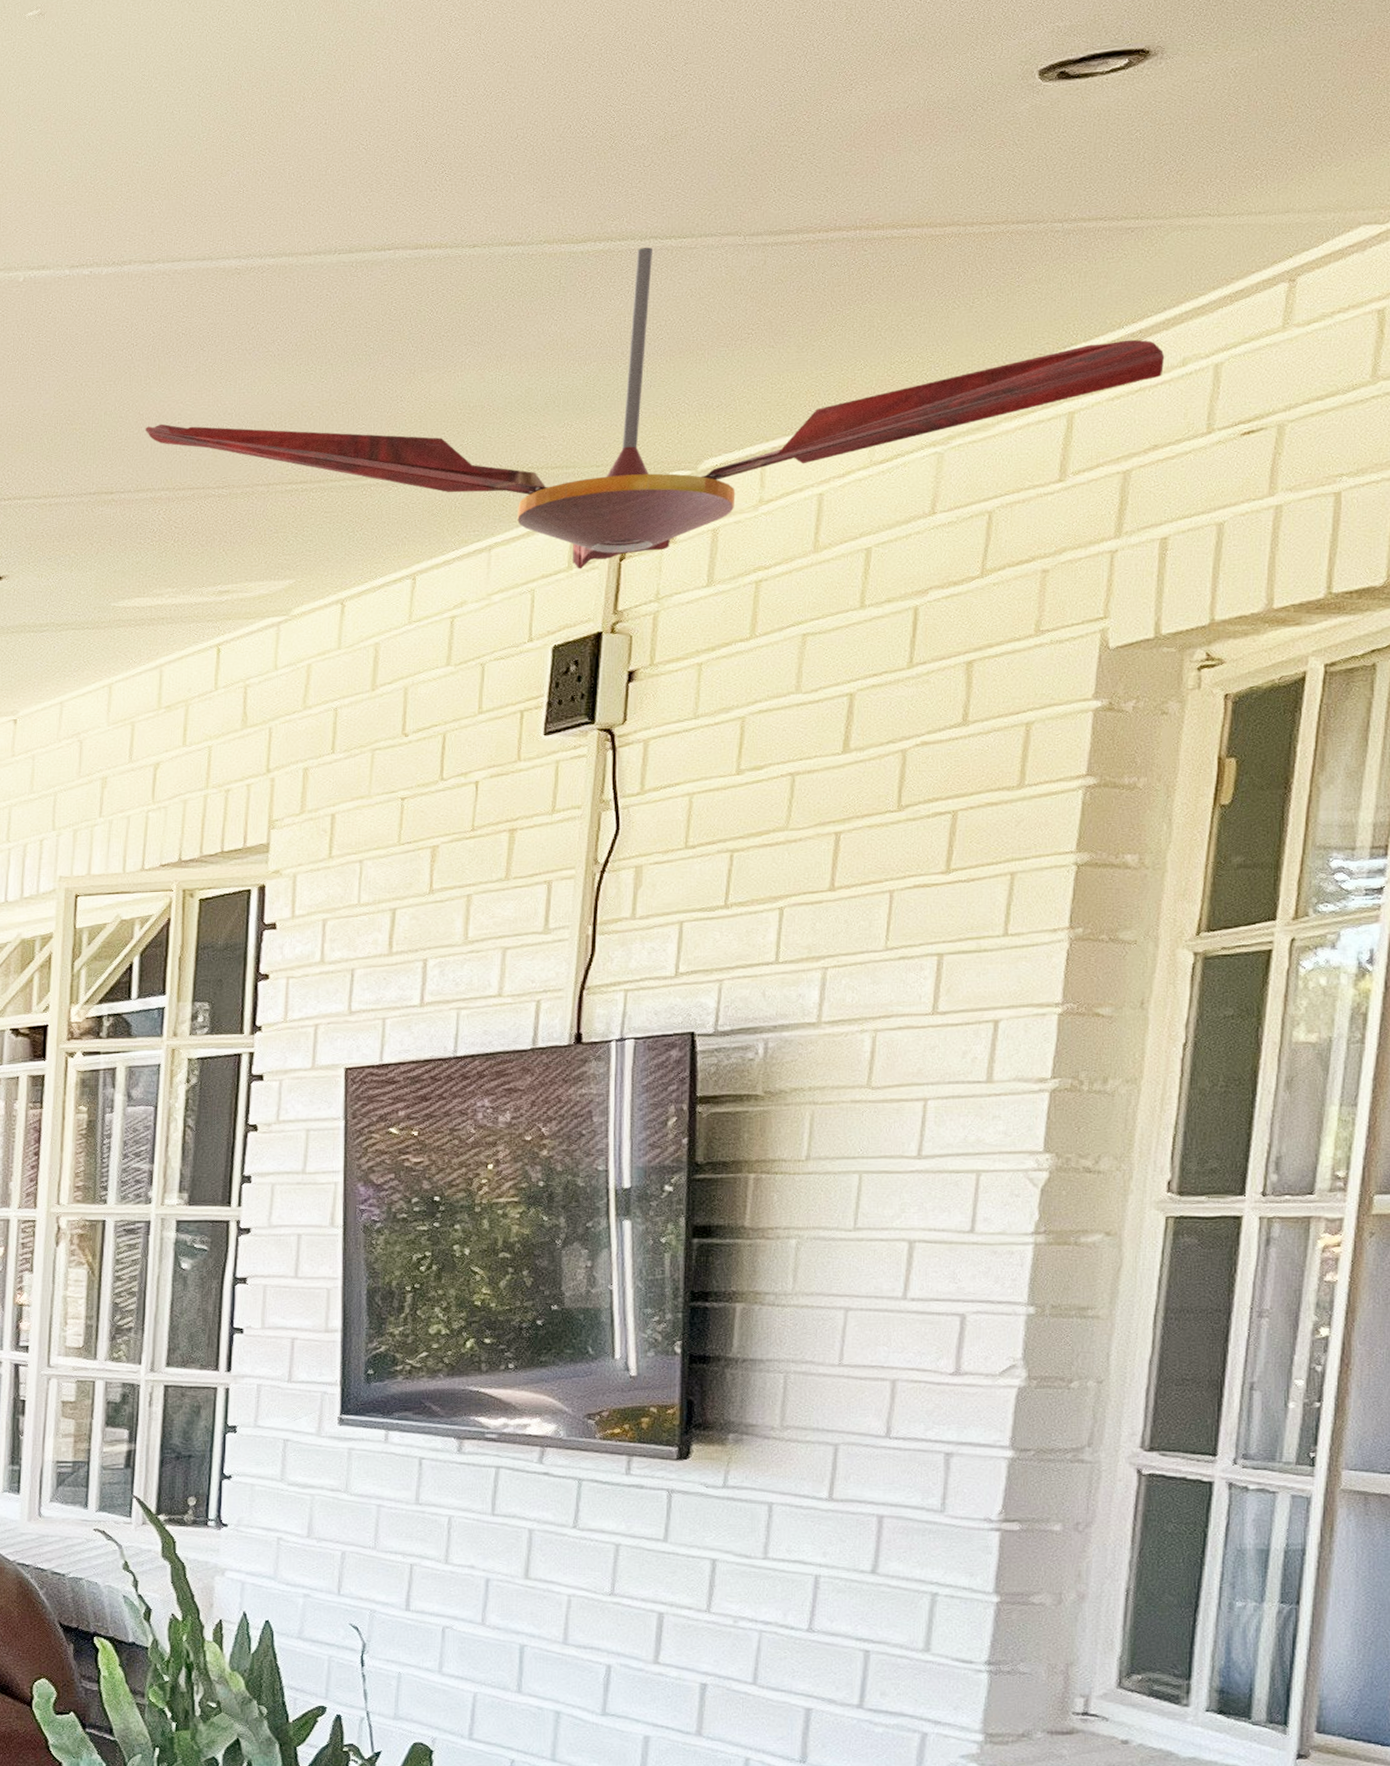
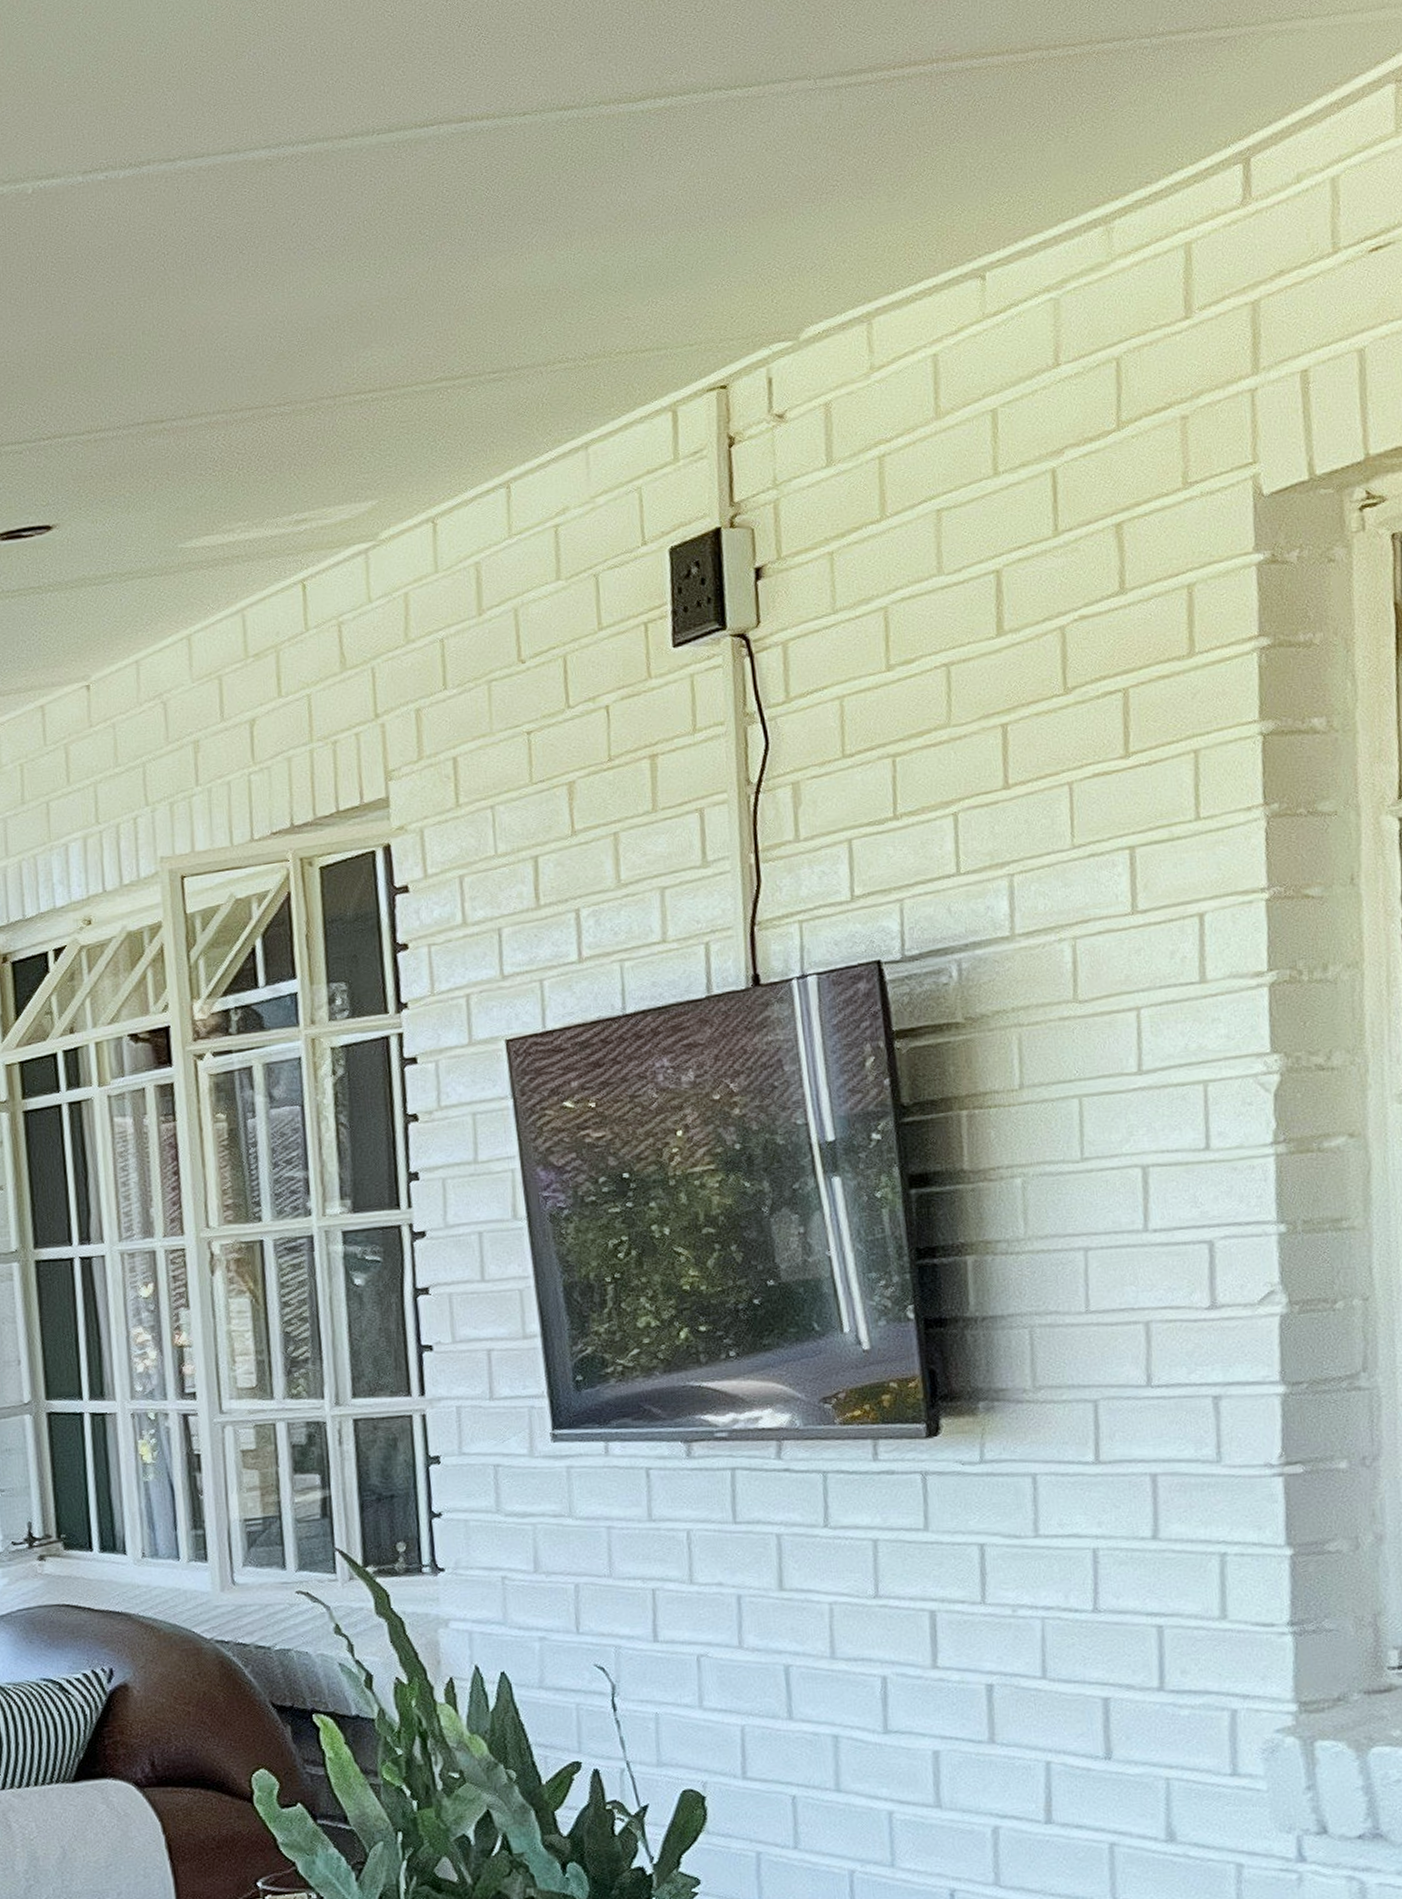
ceiling fan: present [144,247,1165,569] -> none [189,100,1278,461]

